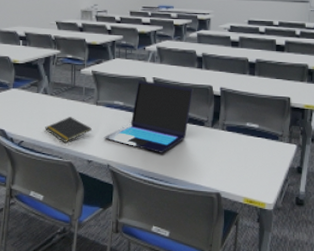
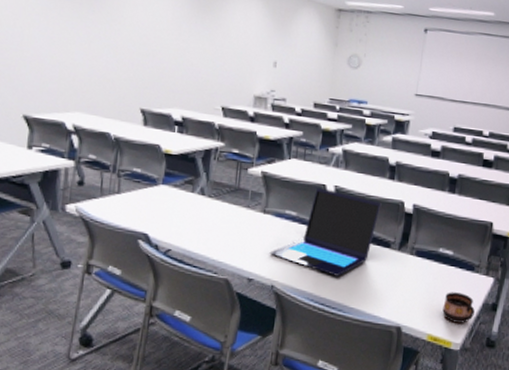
notepad: present [45,117,92,142] -> none [199,225,256,255]
cup: none [255,159,283,186] -> present [442,292,475,323]

